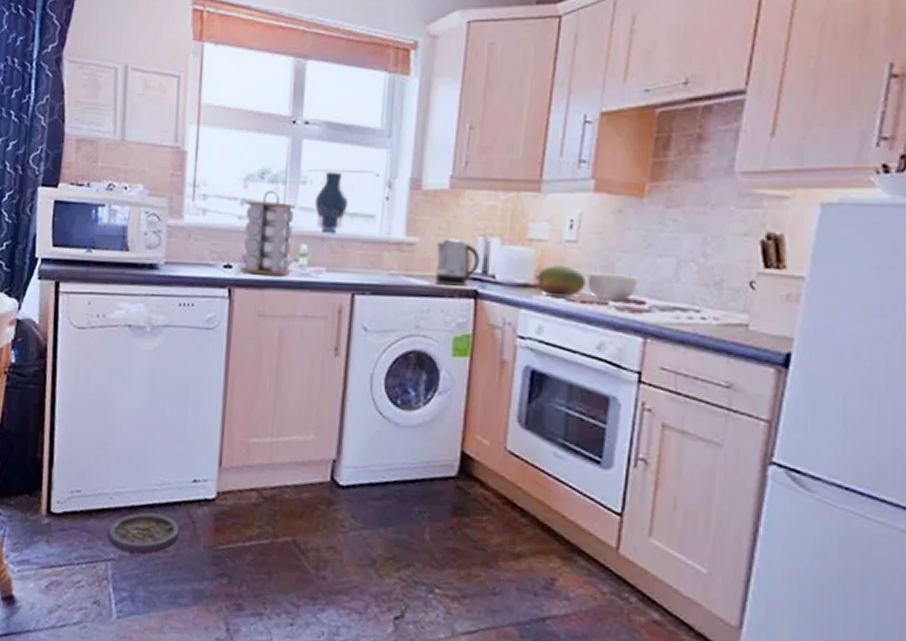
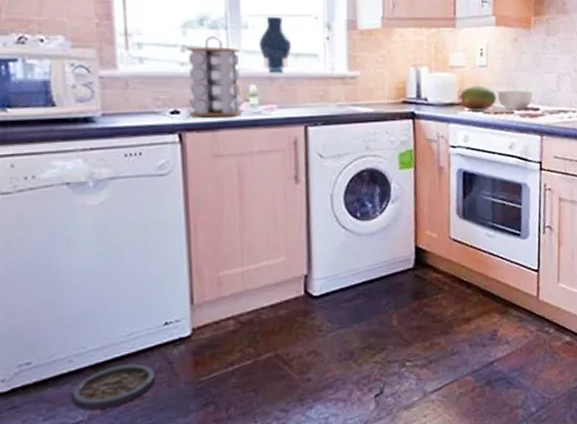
kettle: present [434,239,480,286] -> none [377,70,414,110]

